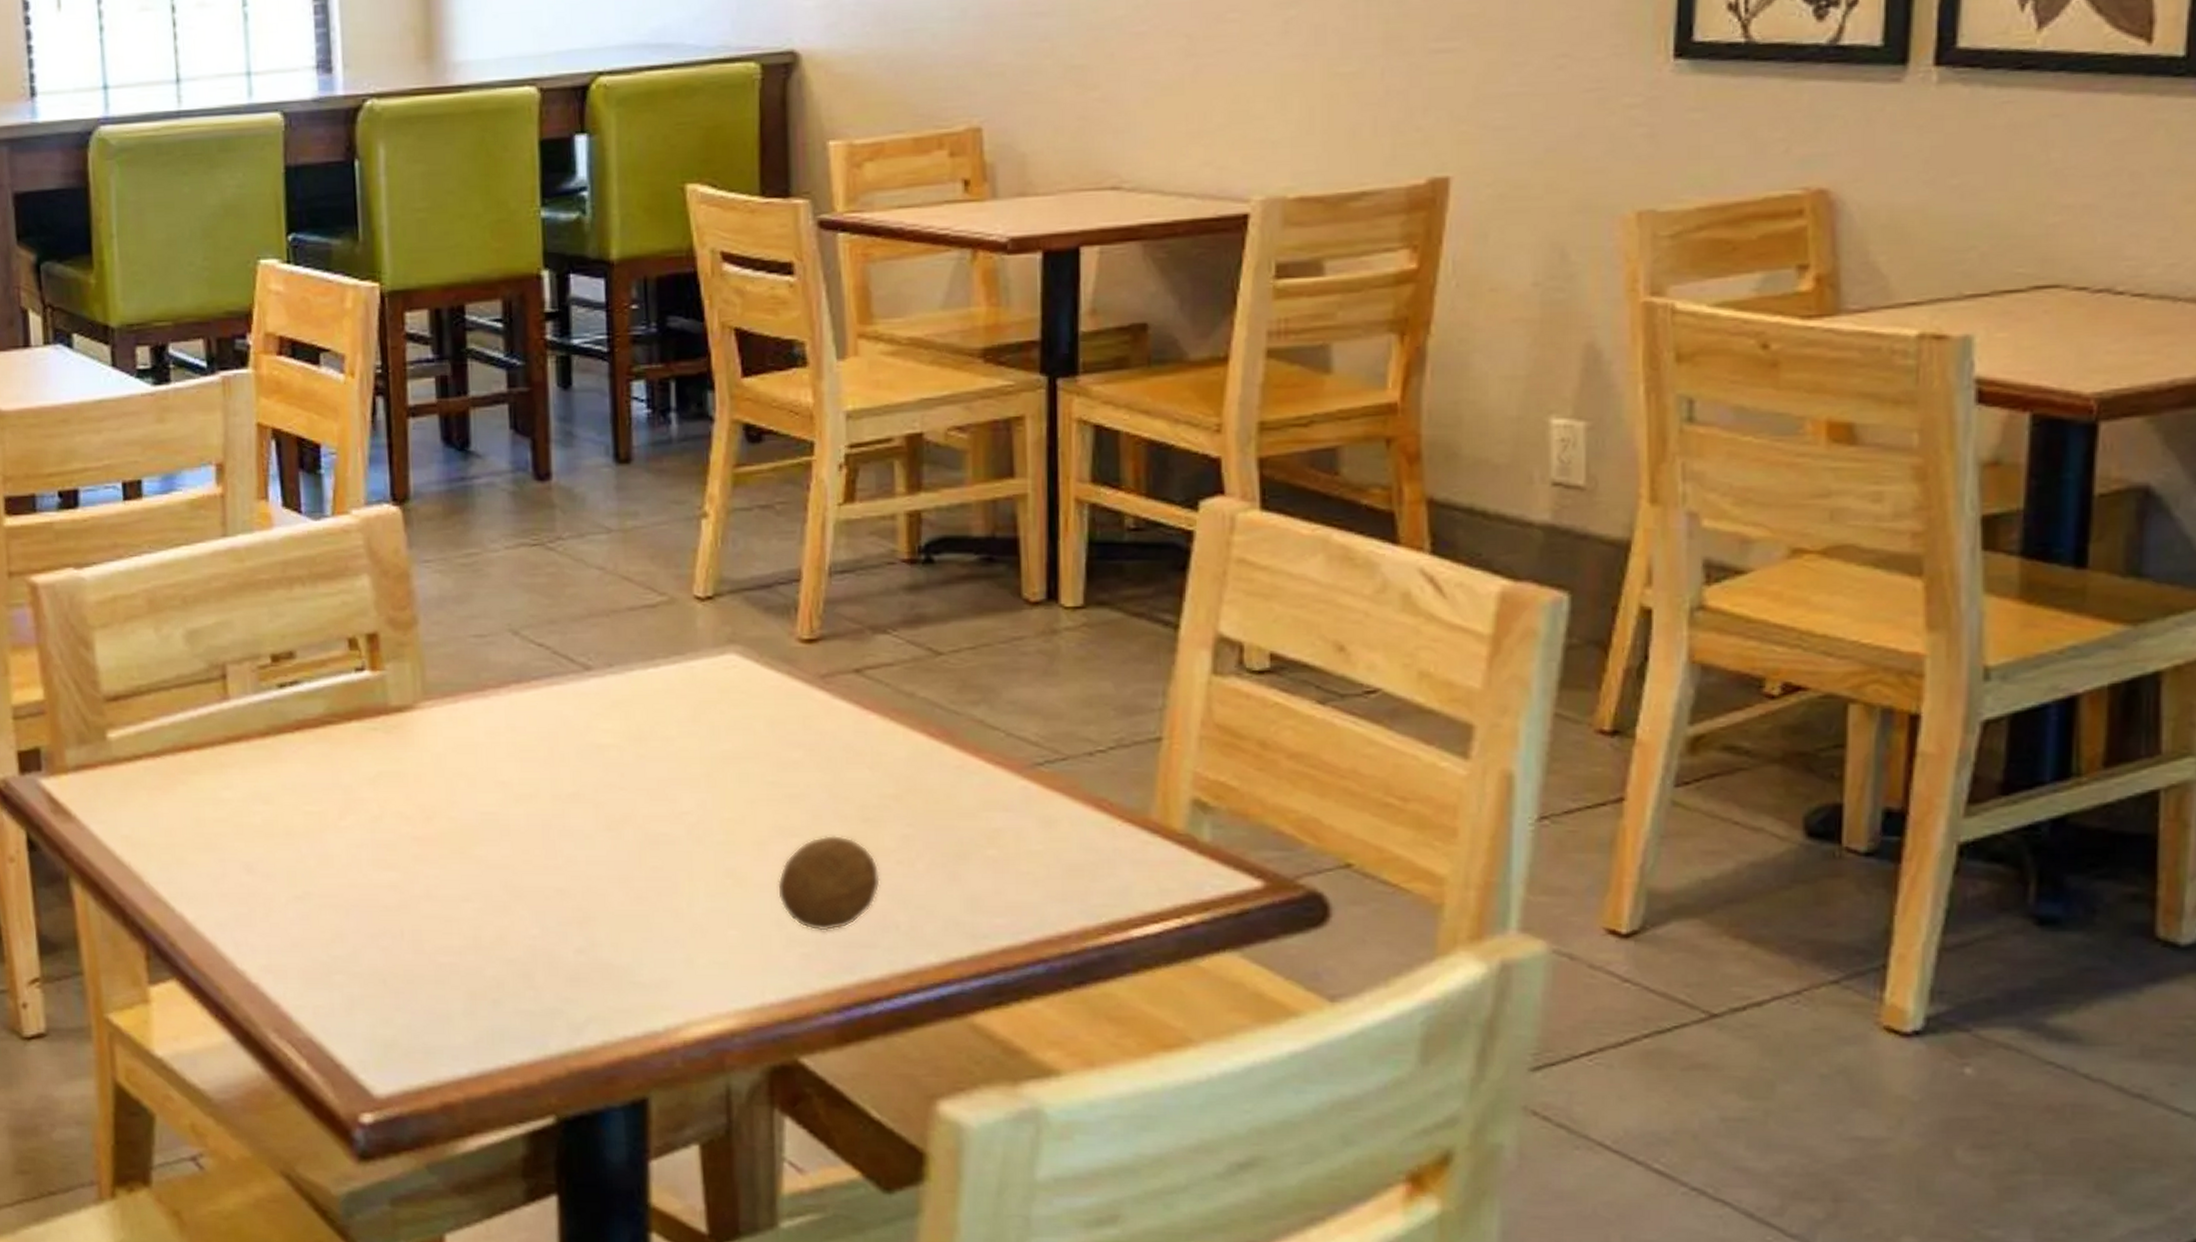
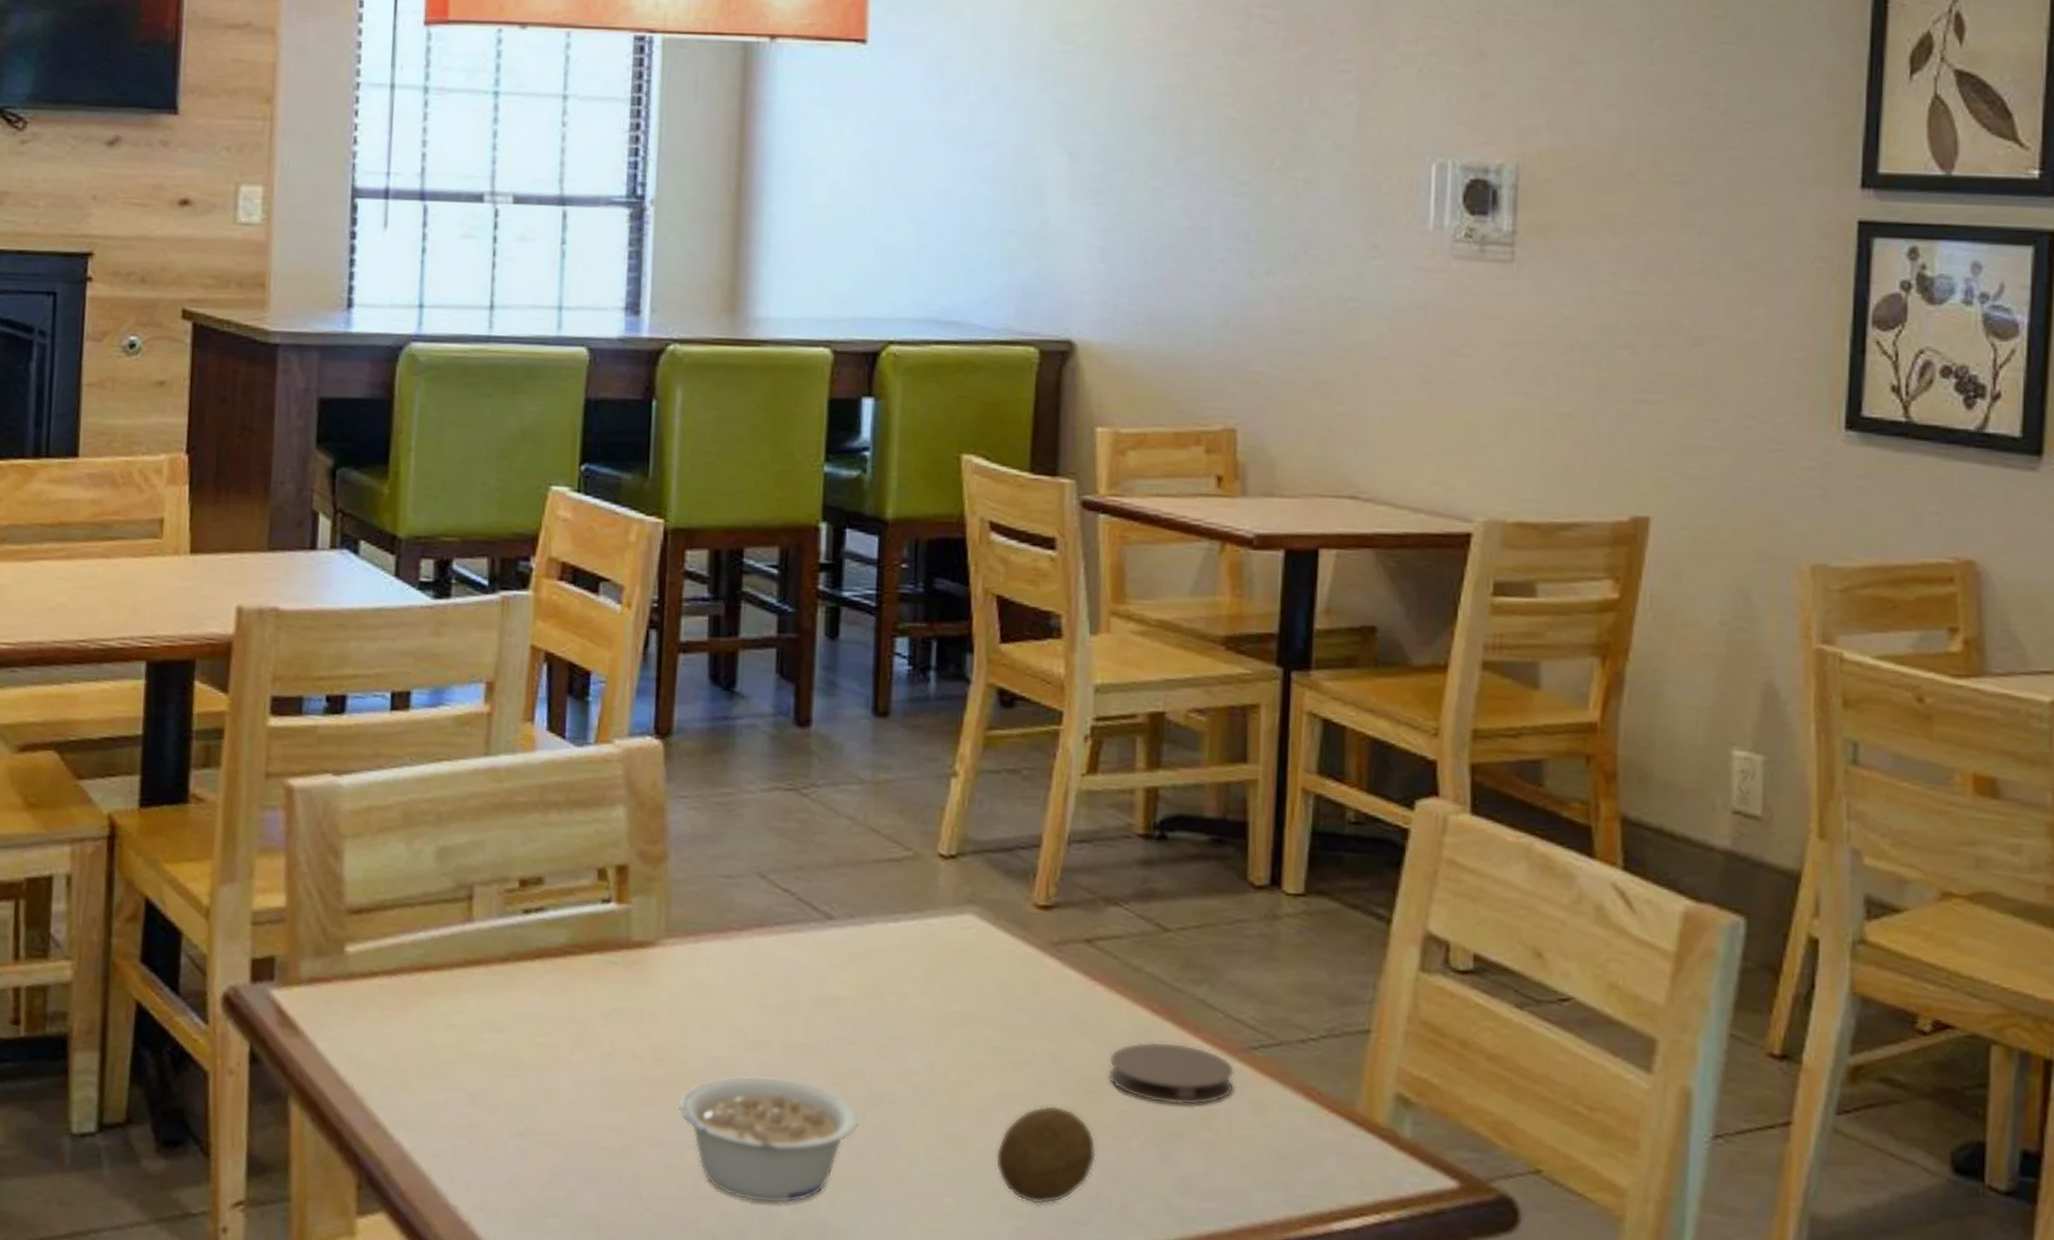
legume: none [452,827,635,948] -> present [678,1075,859,1204]
coaster: none [887,764,1020,826] -> present [1108,1041,1234,1106]

